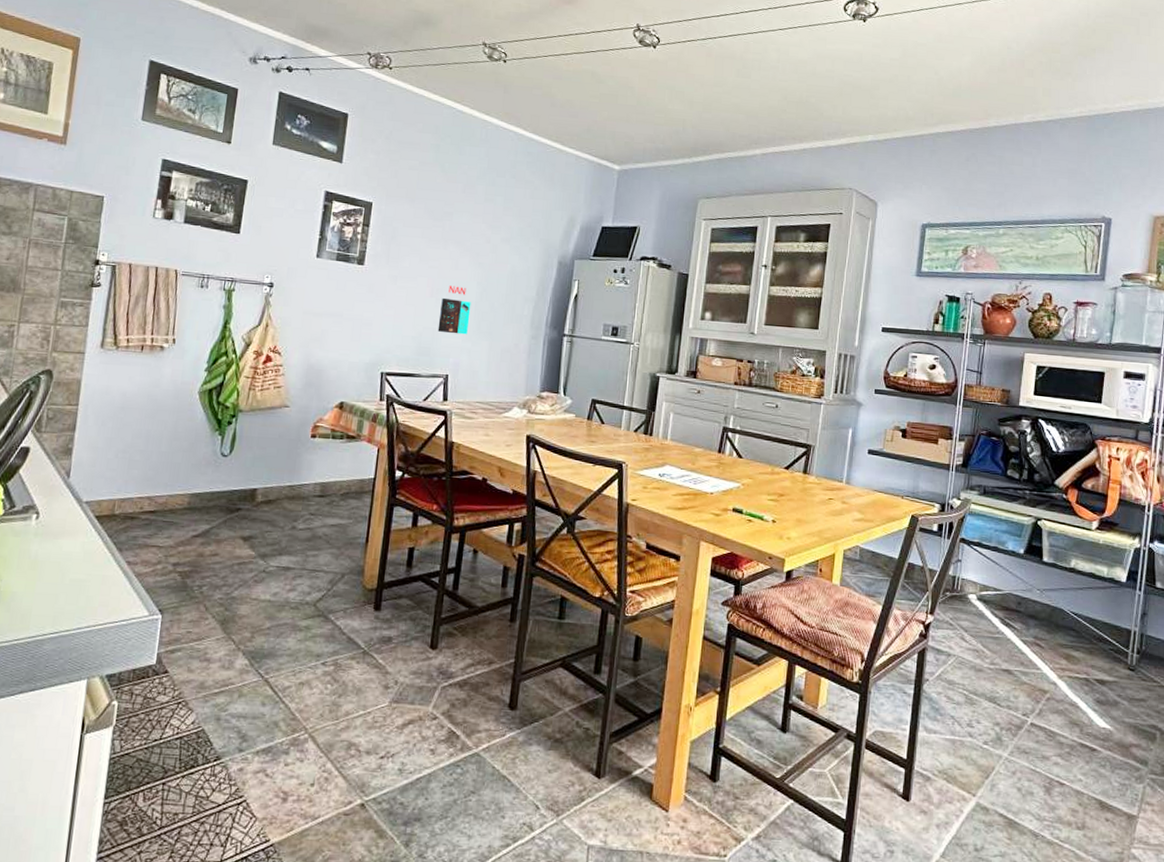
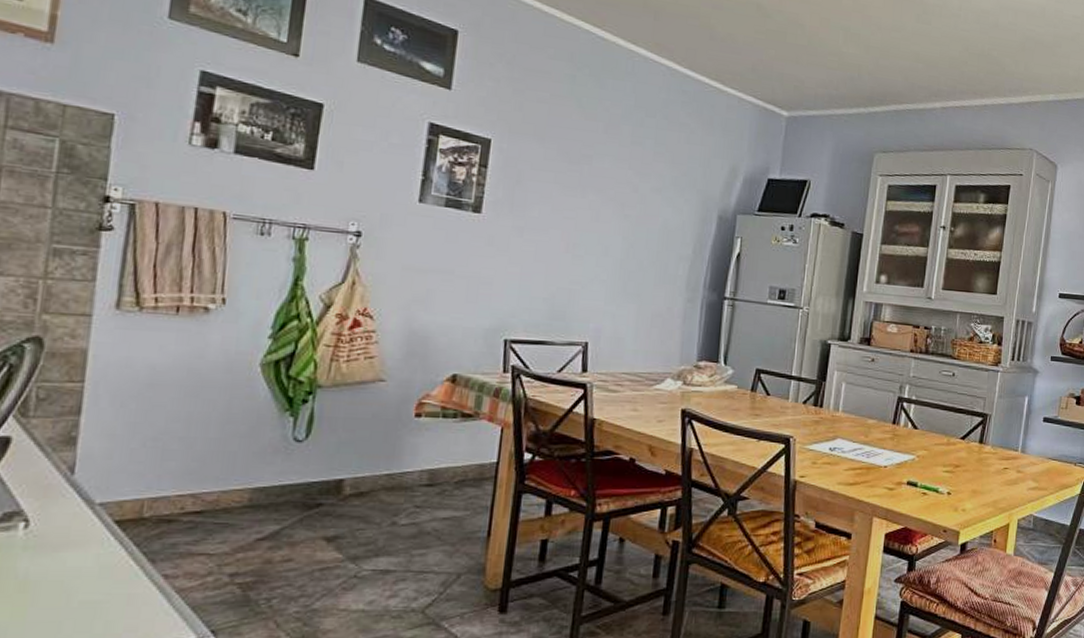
calendar: present [437,286,471,335] -> none [574,240,616,297]

